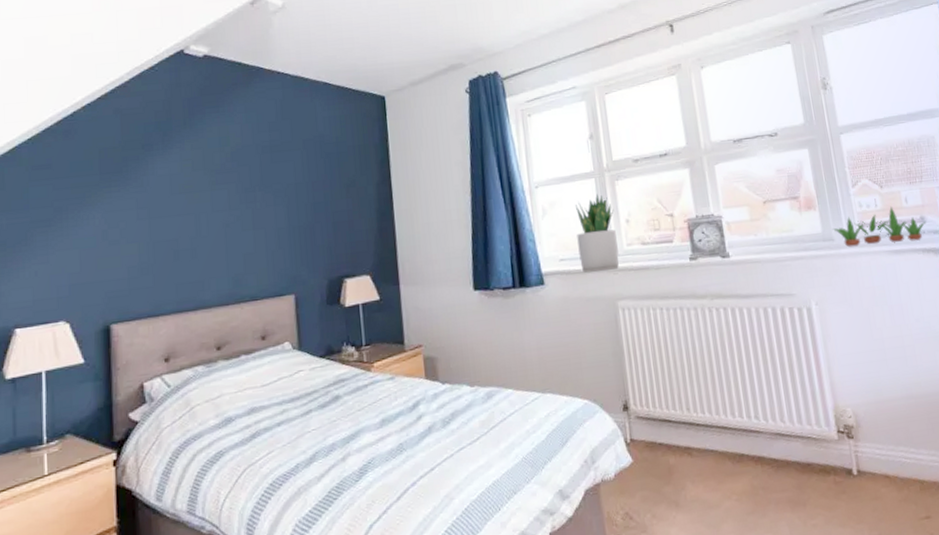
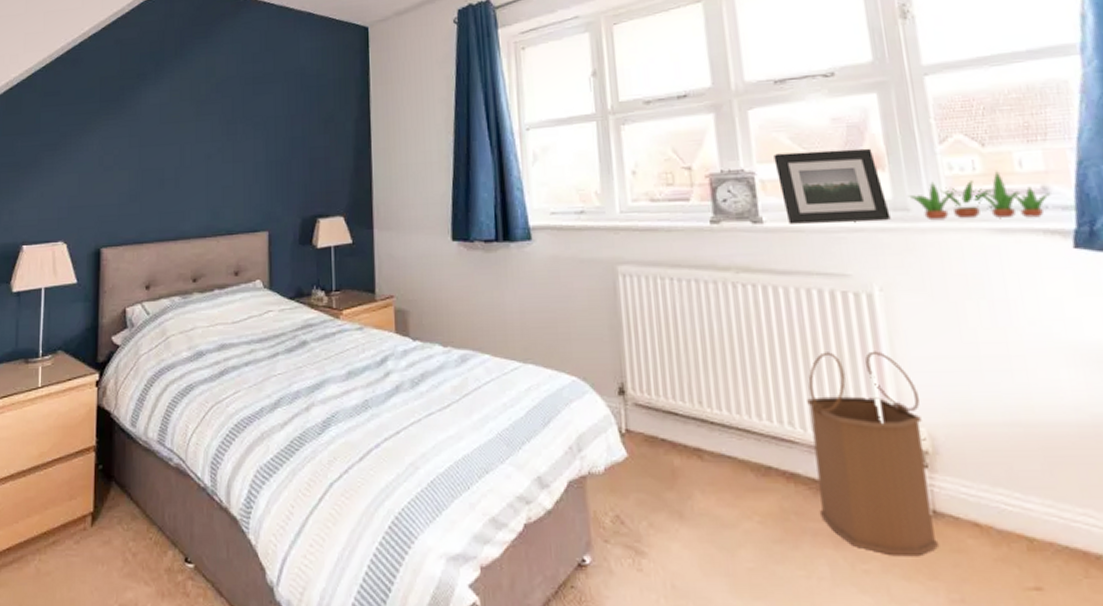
planter: present [576,193,619,273] -> none [572,139,622,230]
picture frame: none [735,192,821,257] -> present [774,148,891,224]
basket: none [767,352,863,511] -> present [807,351,940,557]

